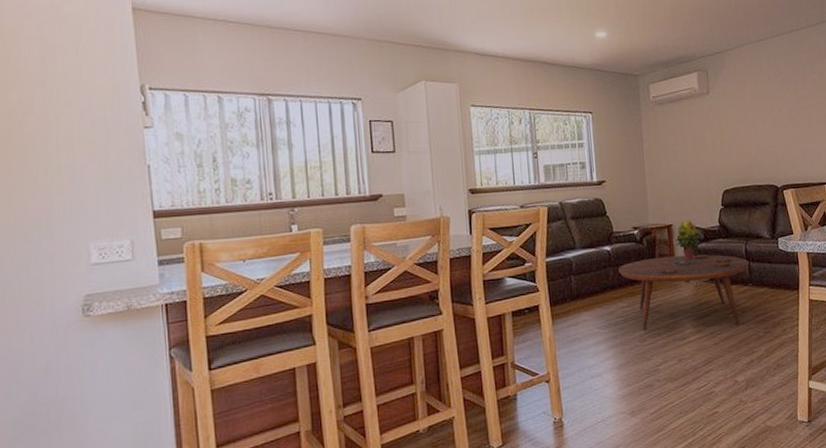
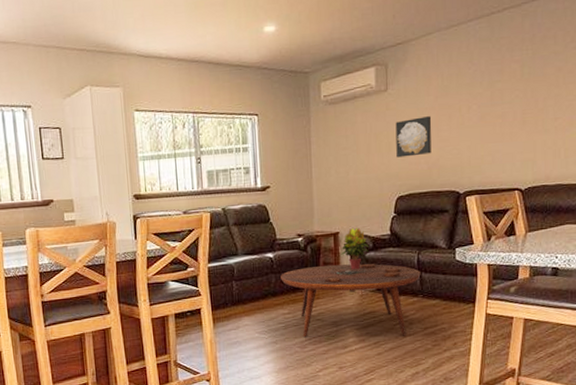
wall art: none [718,117,751,154] -> present [395,116,432,158]

